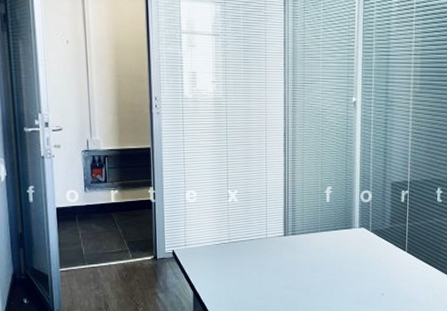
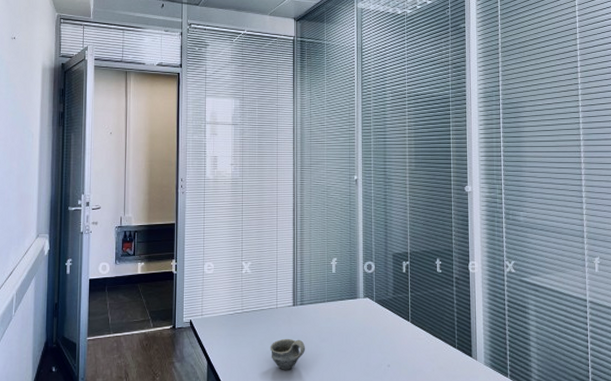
cup: none [259,268,298,300] -> present [270,338,306,371]

